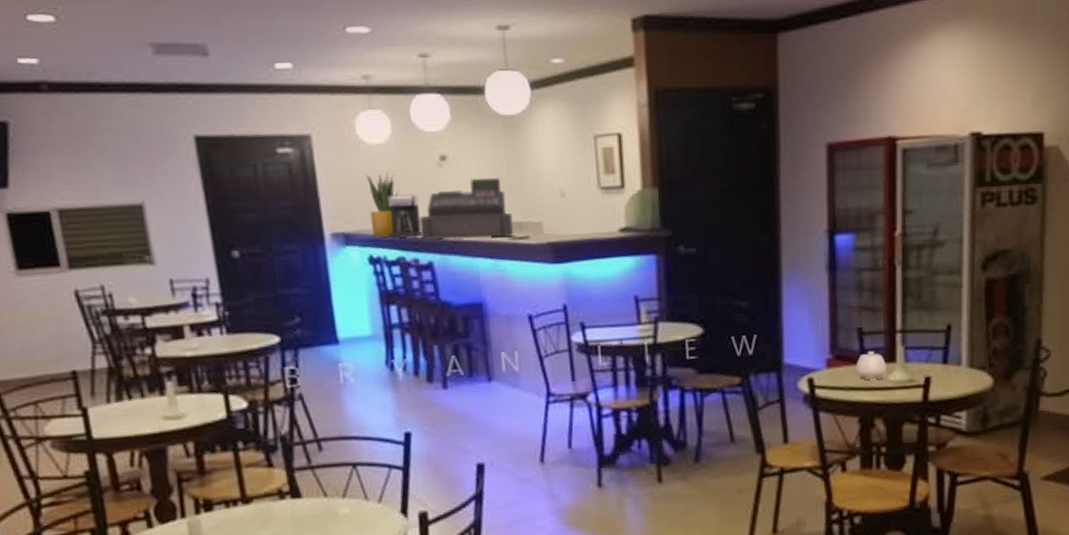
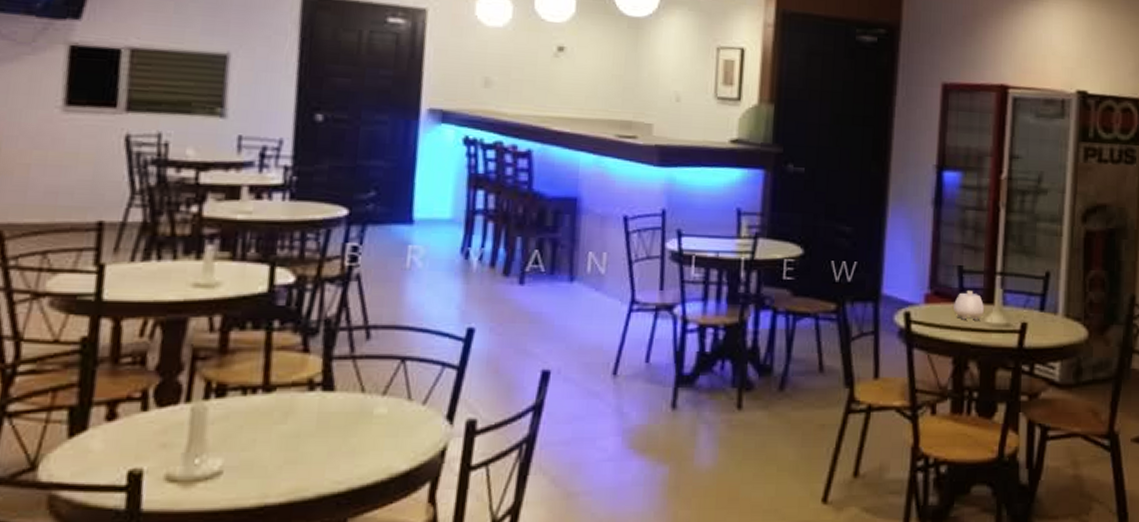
planter: present [366,173,399,239] -> none [472,54,509,121]
coffee maker: present [386,194,423,239] -> none [489,79,528,124]
cash register: present [420,178,513,241] -> none [524,72,624,136]

